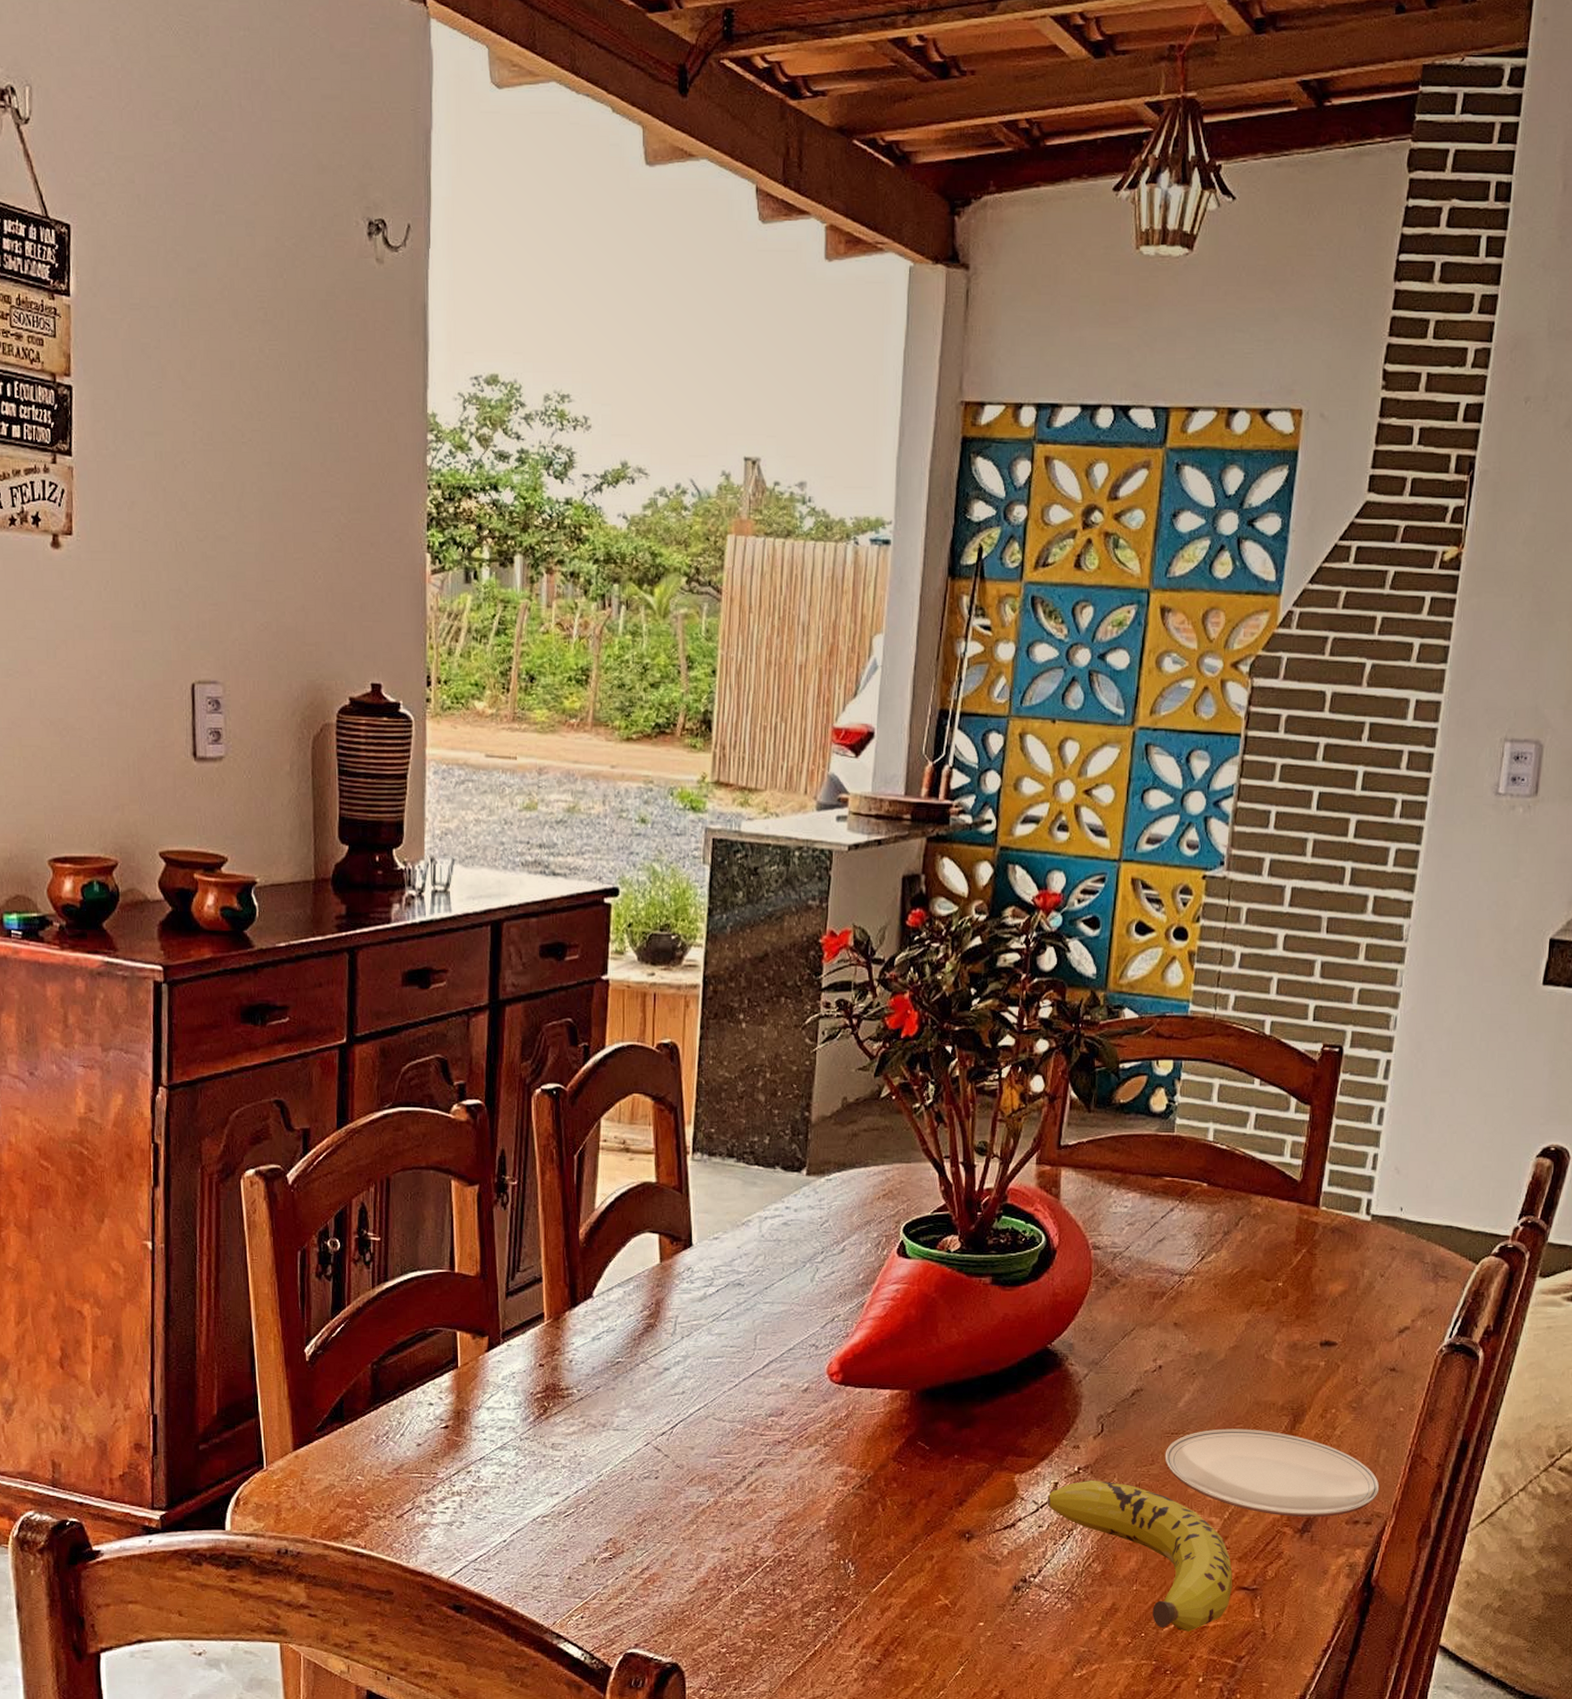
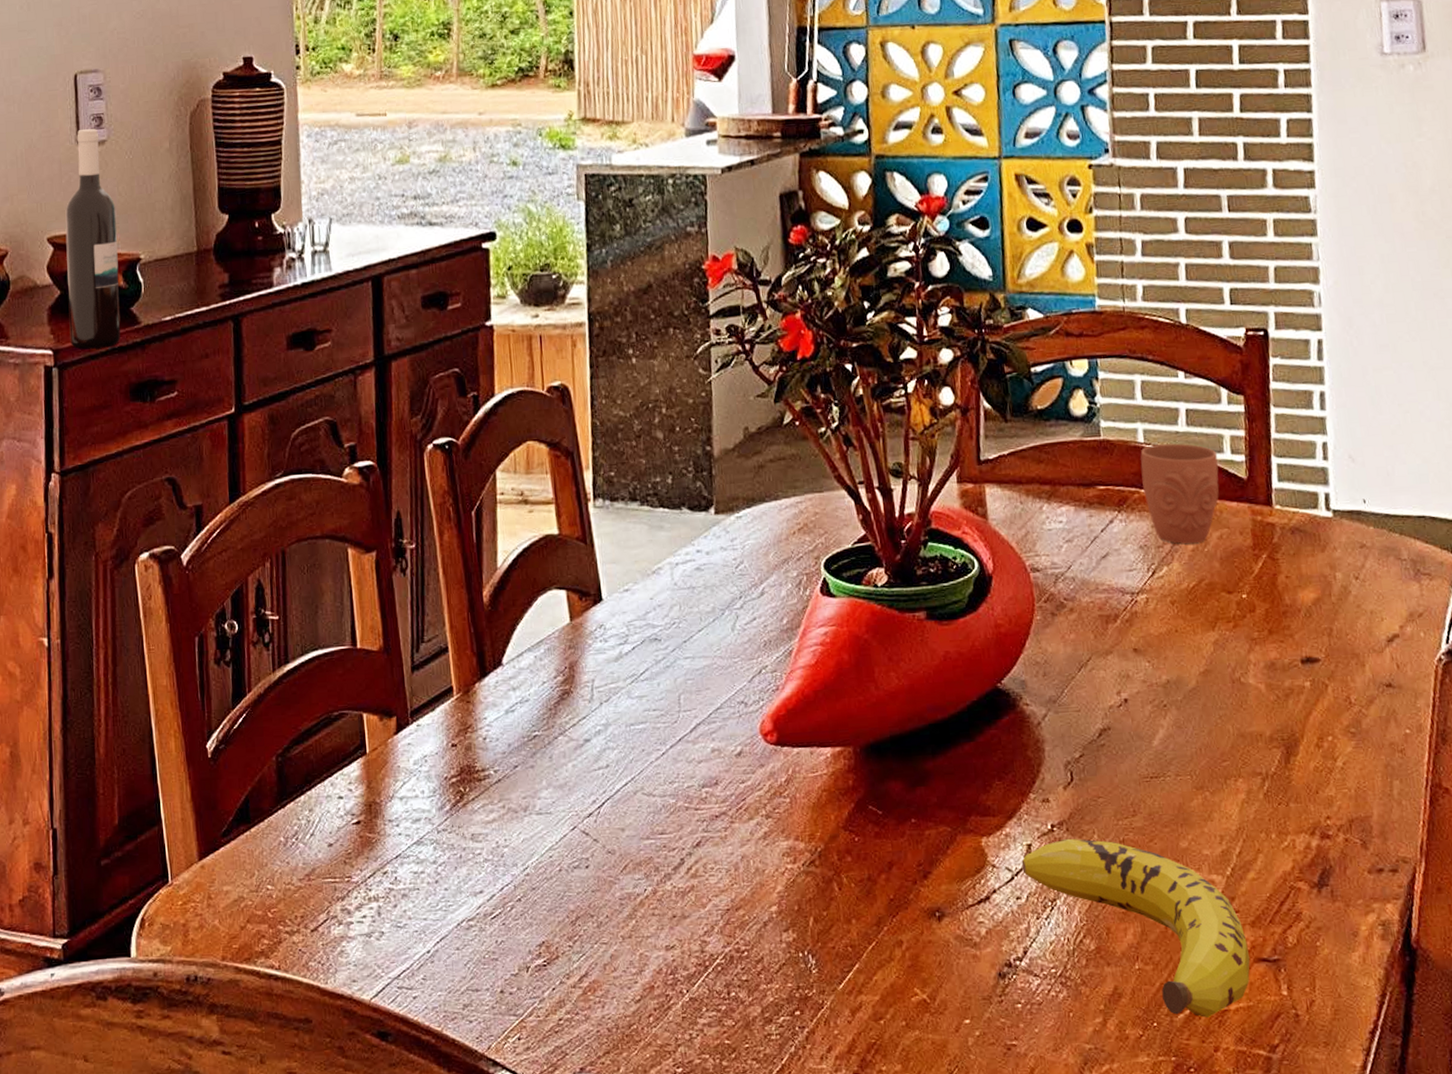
wine bottle: none [178,743,234,968] -> present [65,129,121,350]
plate: present [1164,1428,1380,1518] -> none [1146,766,1401,869]
cup: none [1205,1144,1278,1235] -> present [1140,443,1219,544]

